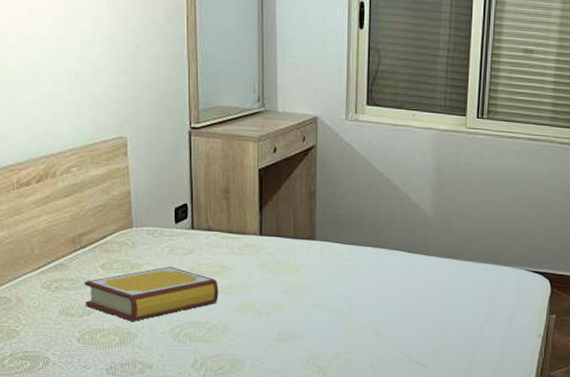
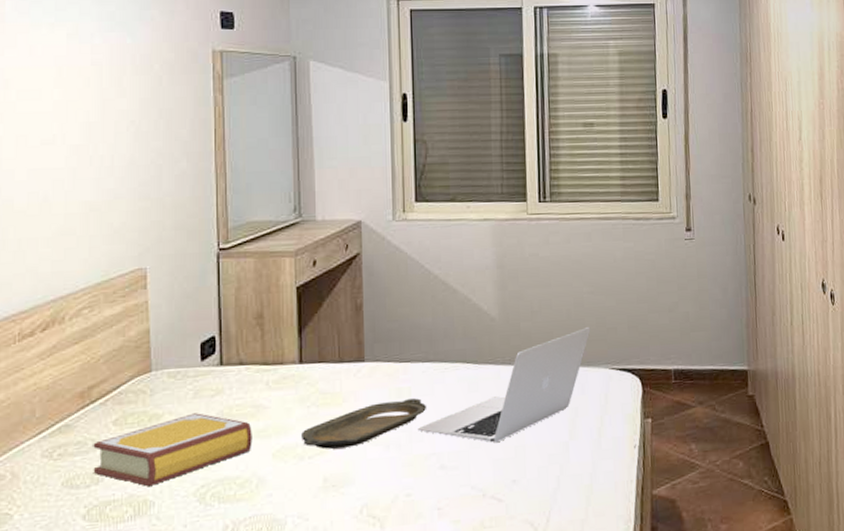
serving tray: none [260,276,367,309] -> present [302,398,427,449]
laptop: none [358,233,512,320] -> present [418,327,591,443]

